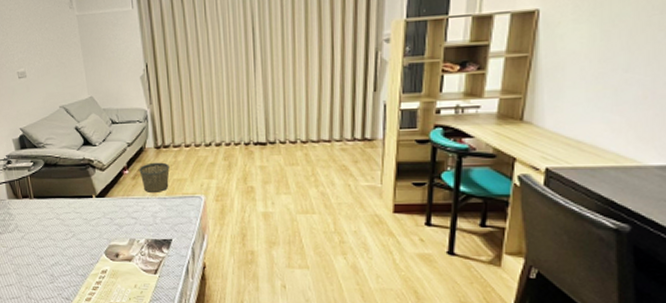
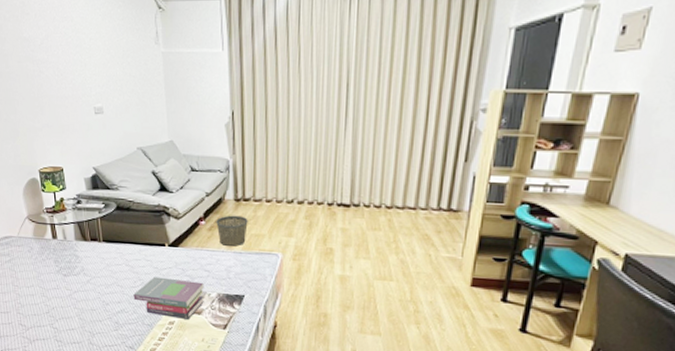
books: none [66,228,134,267] -> present [133,276,204,319]

